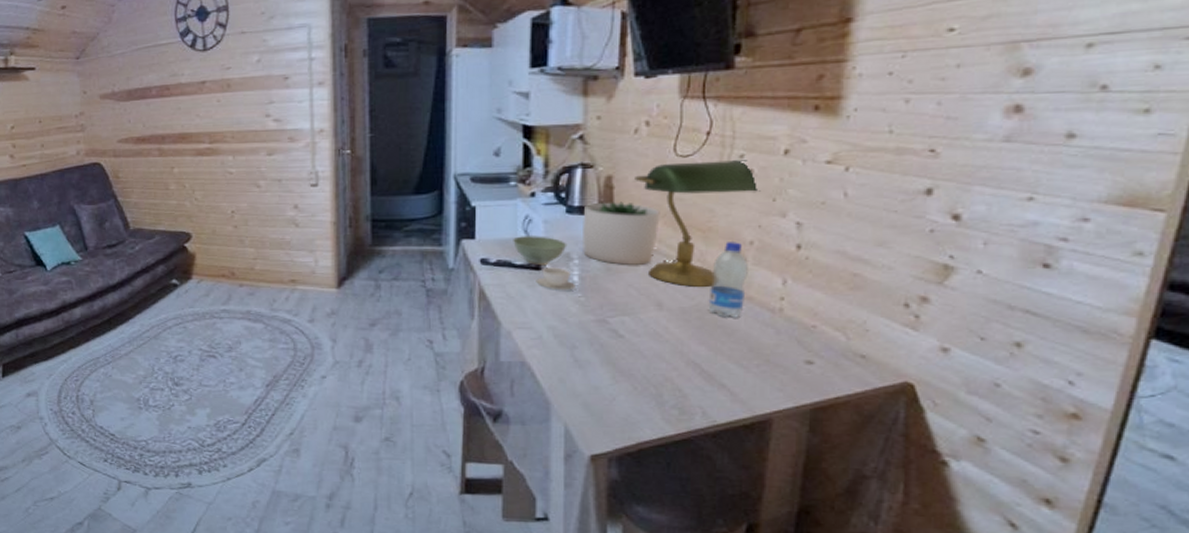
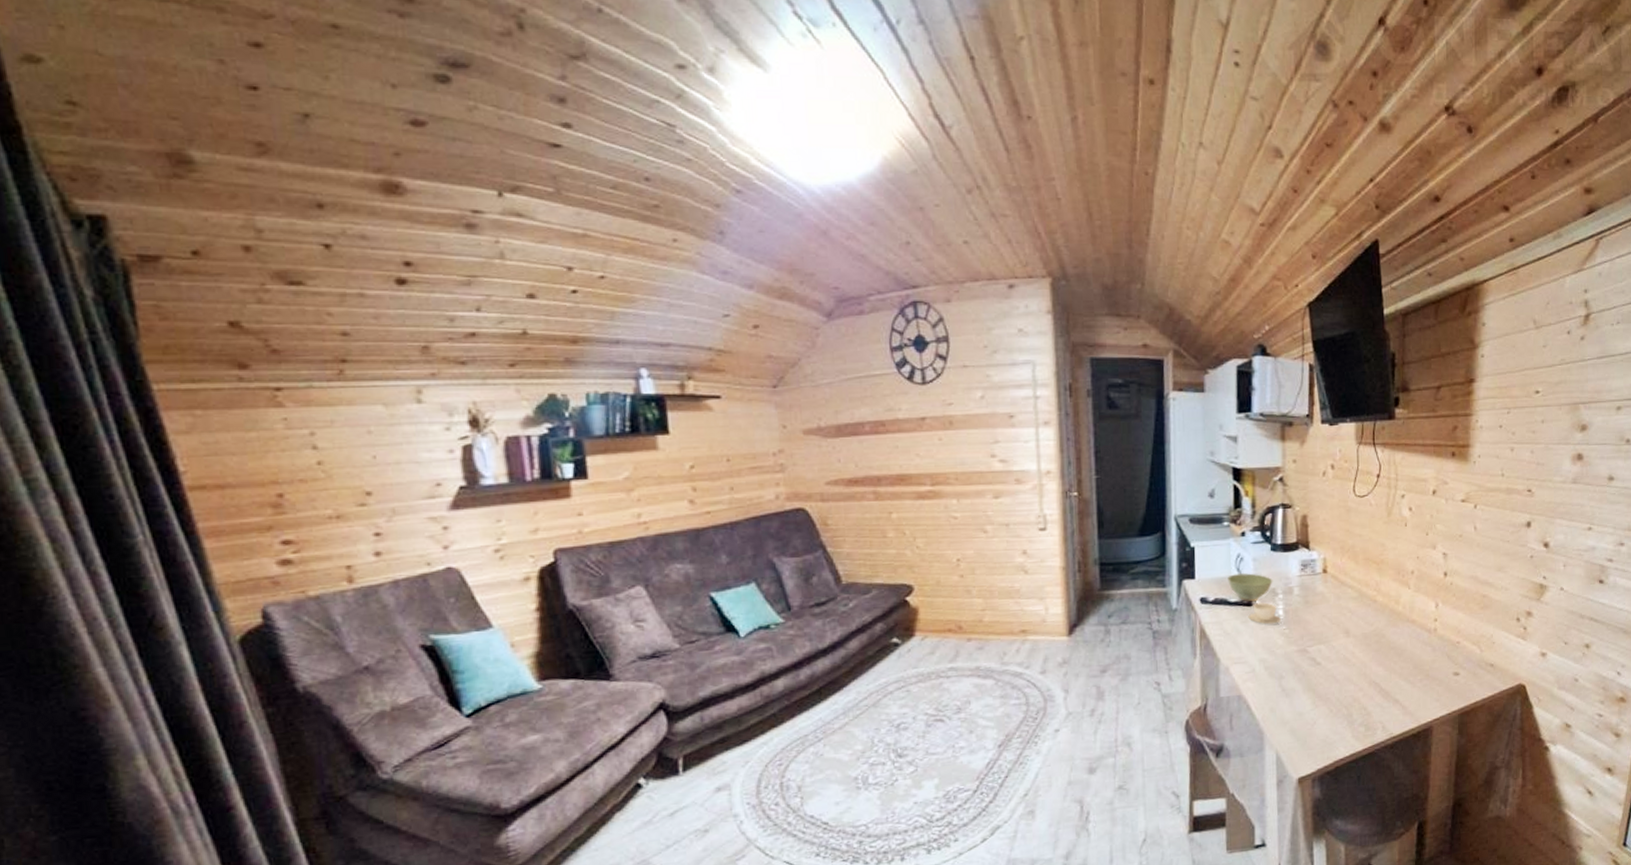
planter: present [581,201,660,266] -> none [1284,539,1345,598]
desk lamp: present [635,160,761,287] -> none [1324,499,1417,614]
bottle: present [708,242,748,318] -> none [1383,572,1411,640]

